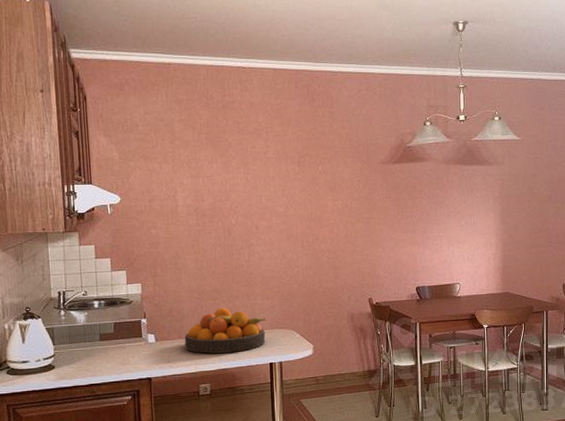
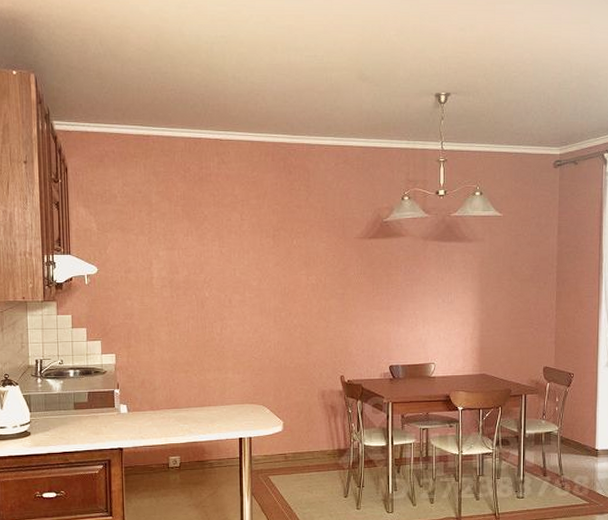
fruit bowl: present [184,308,266,353] -> none [156,381,237,426]

